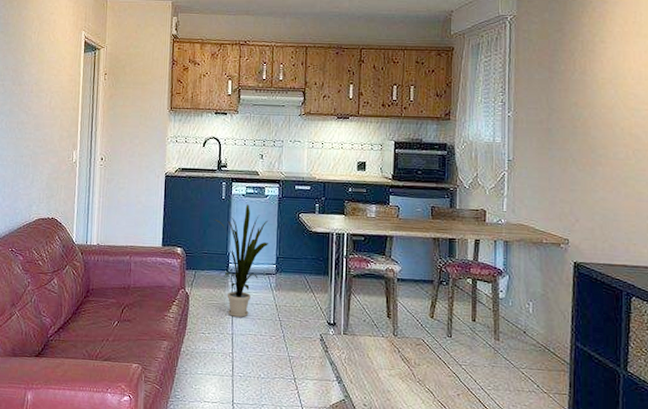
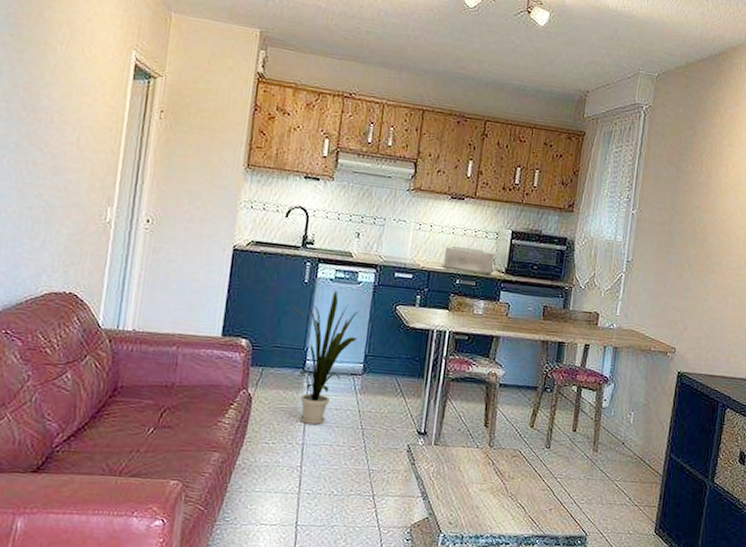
toaster: none [334,158,383,183] -> present [441,244,496,276]

